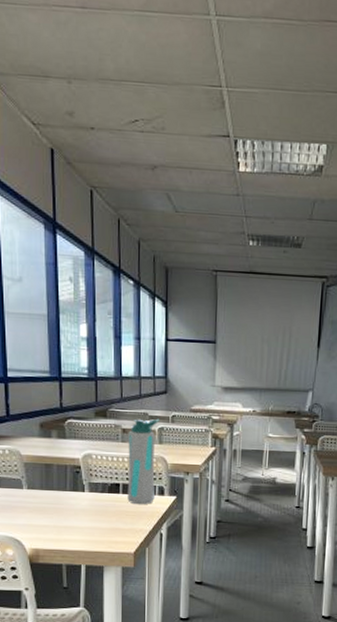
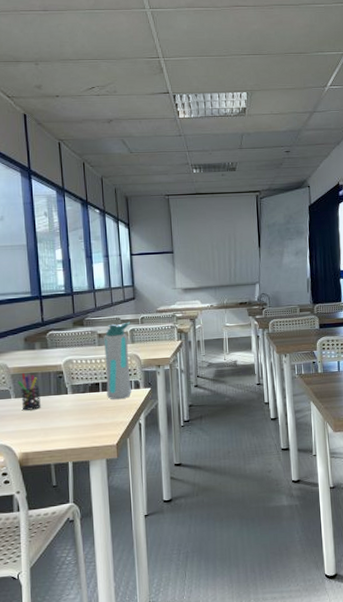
pen holder: none [30,462,55,504] -> present [17,372,41,411]

